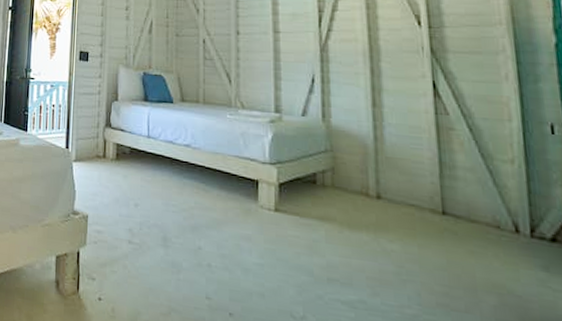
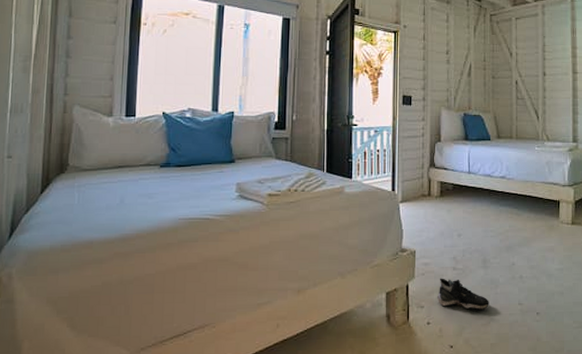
shoe: none [109,250,170,297] -> present [436,278,489,311]

